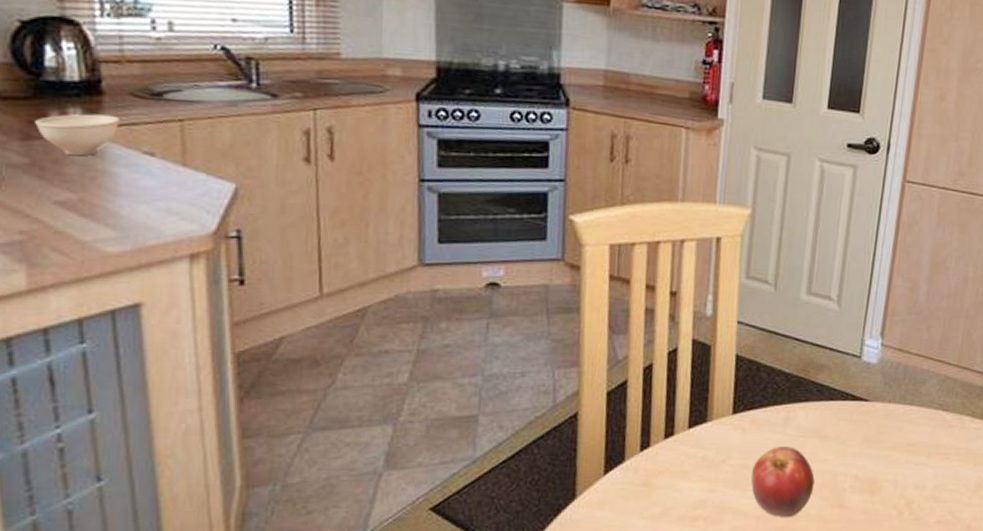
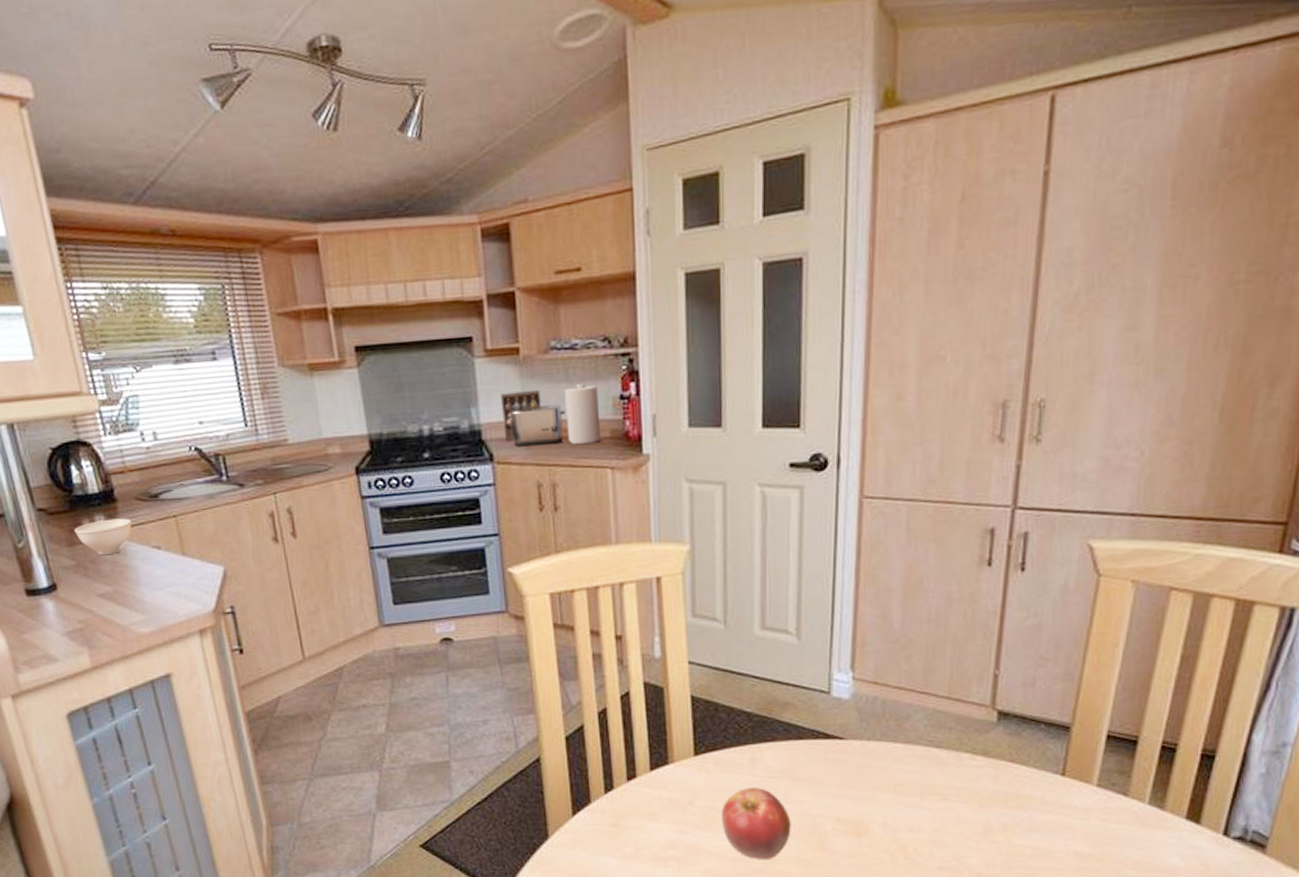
spice rack: none [584,40,626,89] -> present [501,389,541,442]
toaster: none [591,57,649,98] -> present [510,403,566,447]
paper towel holder: none [648,43,682,102] -> present [564,383,601,445]

